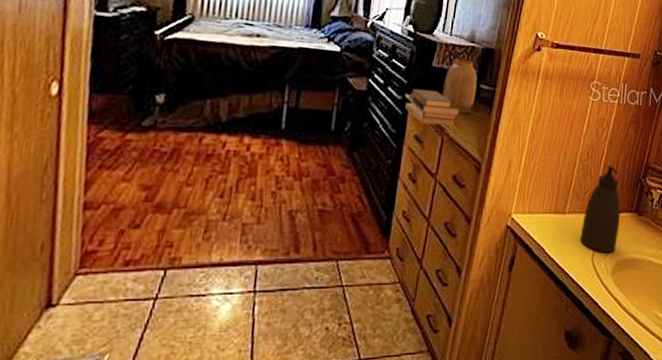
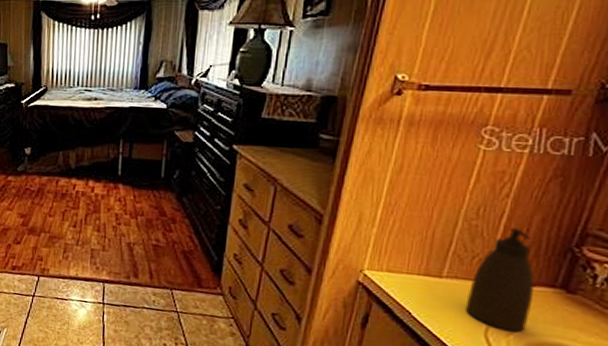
books: present [405,89,459,126] -> none [233,140,294,176]
vase: present [441,58,478,114] -> none [273,108,316,165]

